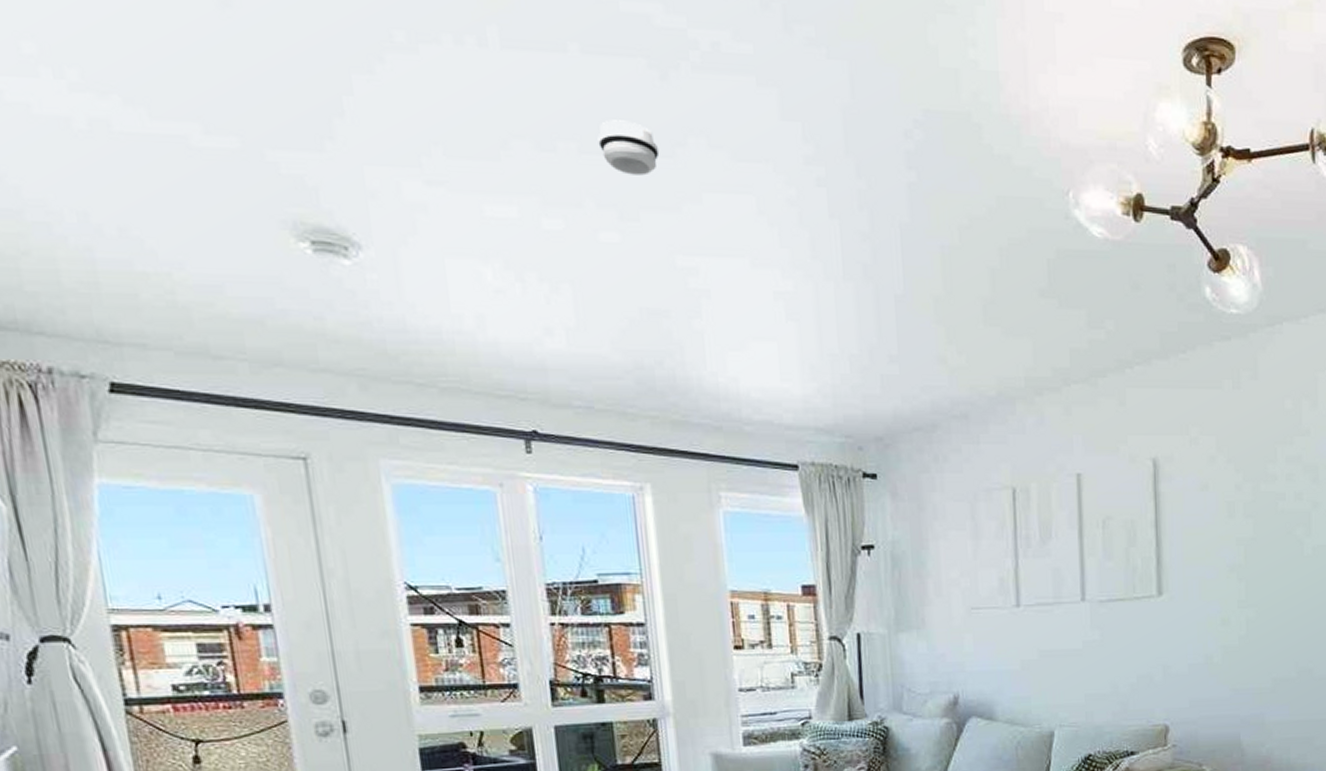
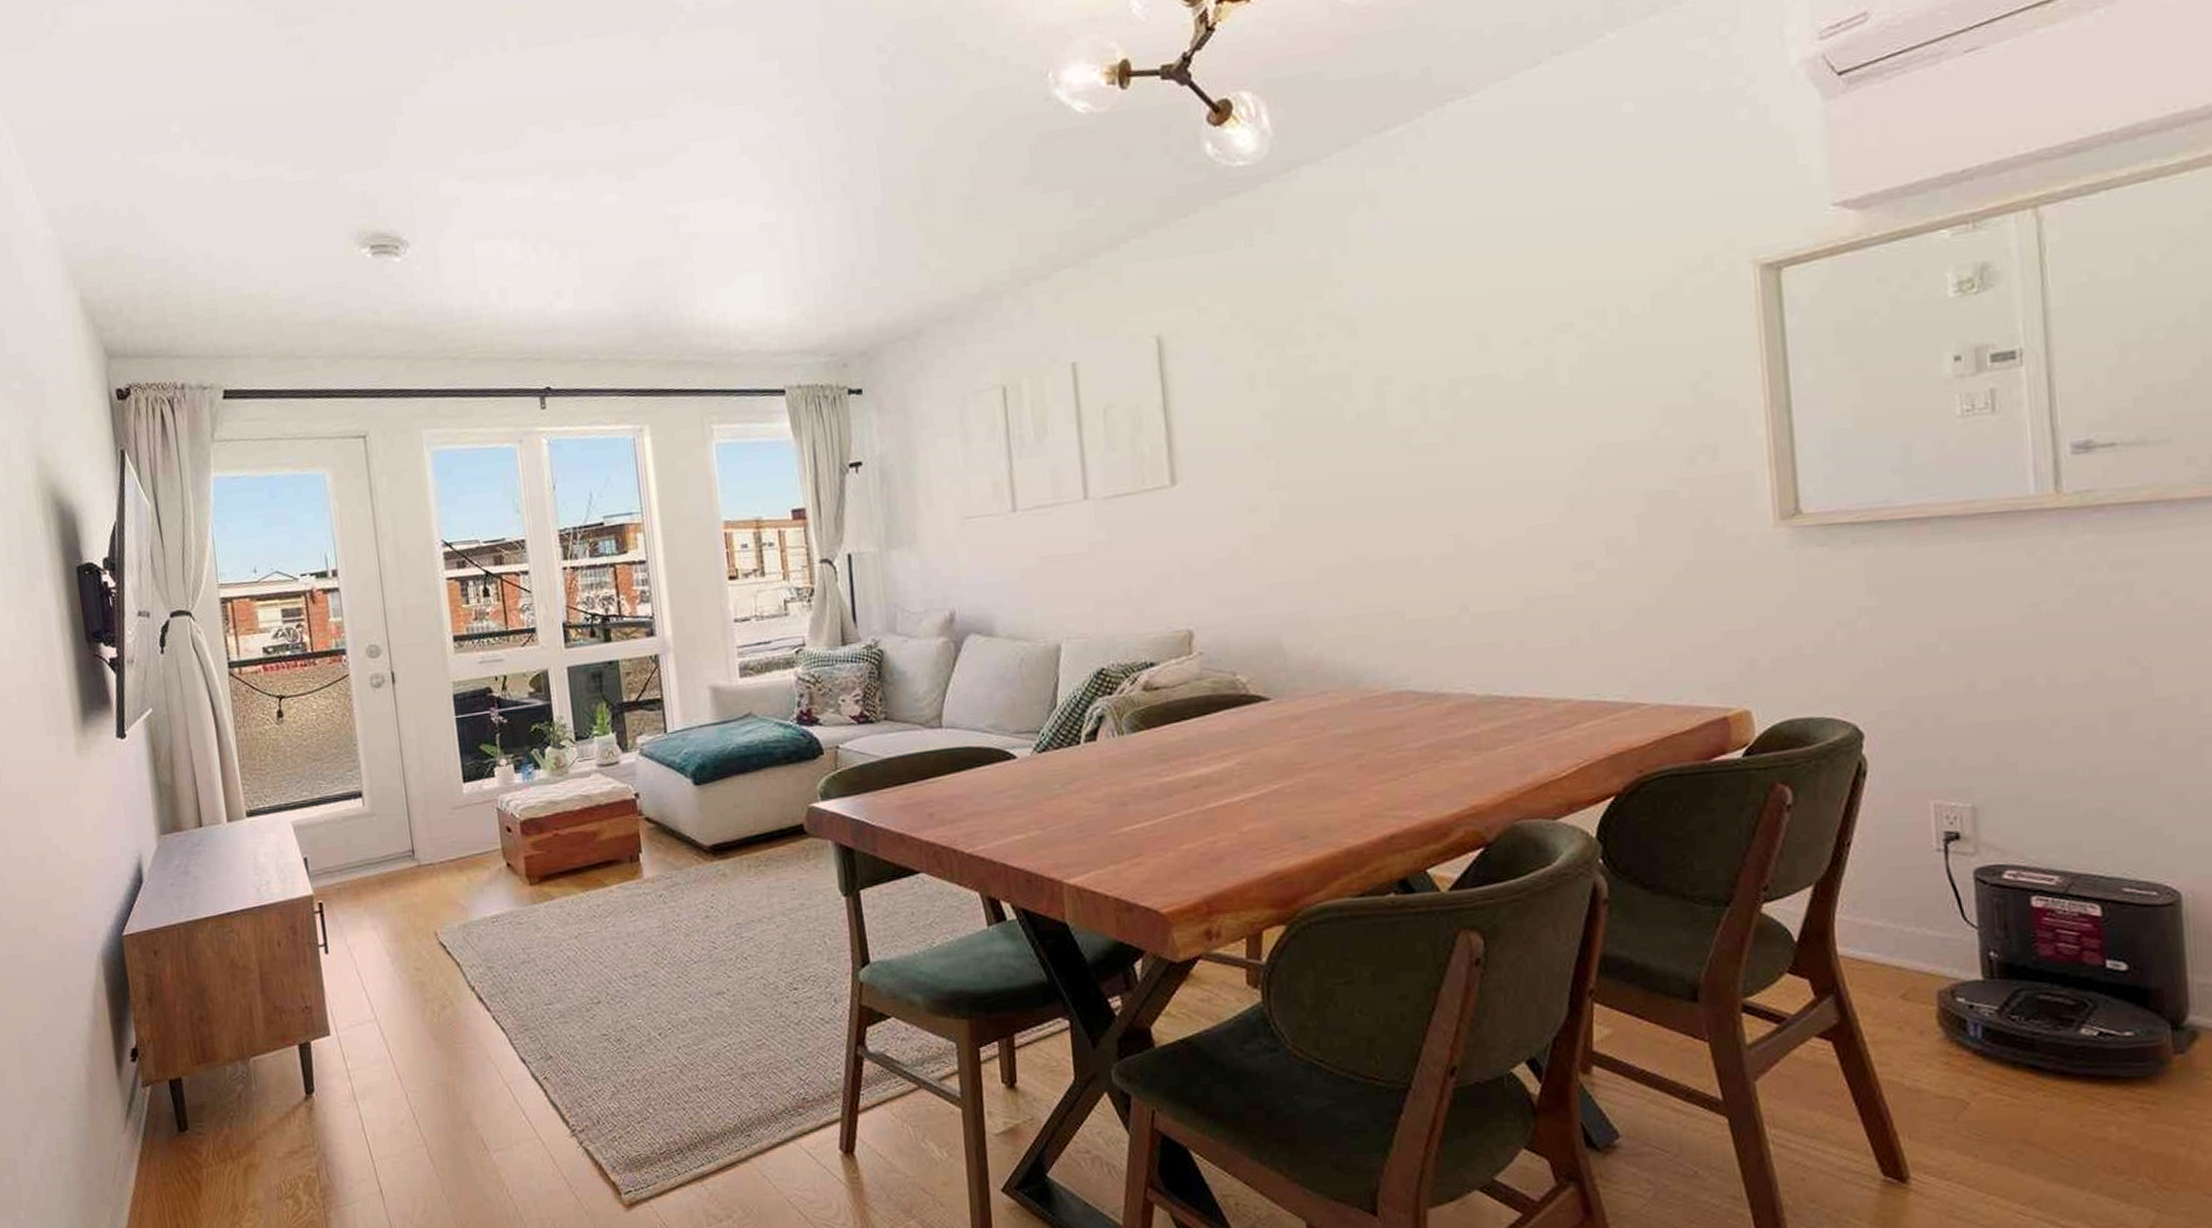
smoke detector: present [598,119,660,176] -> none [599,90,652,139]

